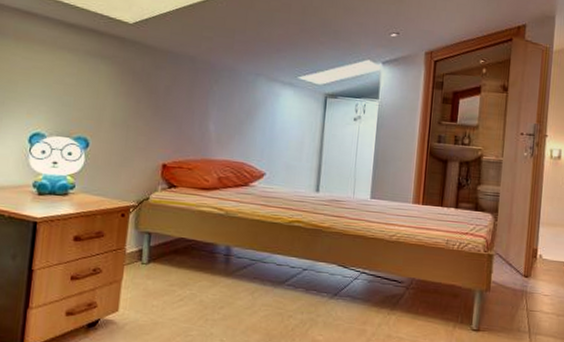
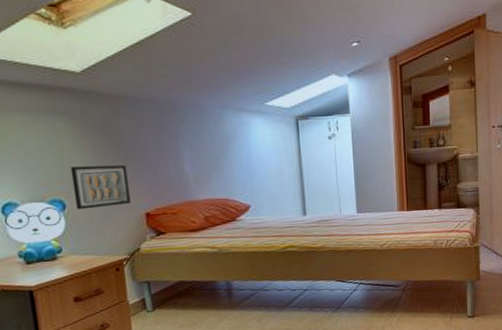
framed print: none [98,108,154,153] -> present [70,165,131,210]

